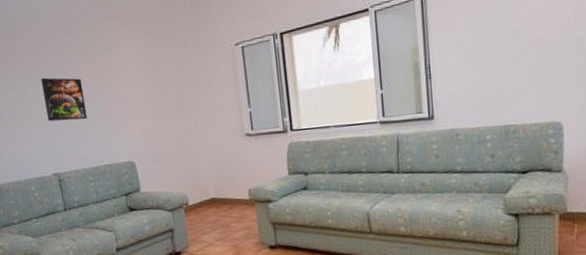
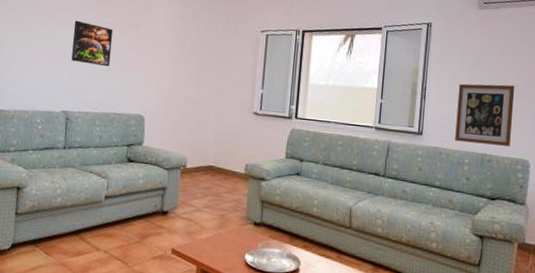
wall art: none [468,40,537,118] -> present [455,83,515,146]

